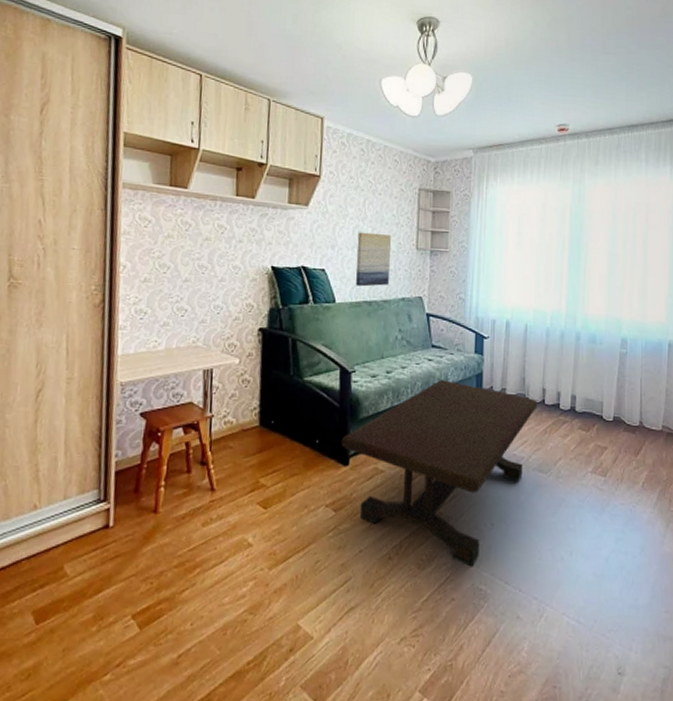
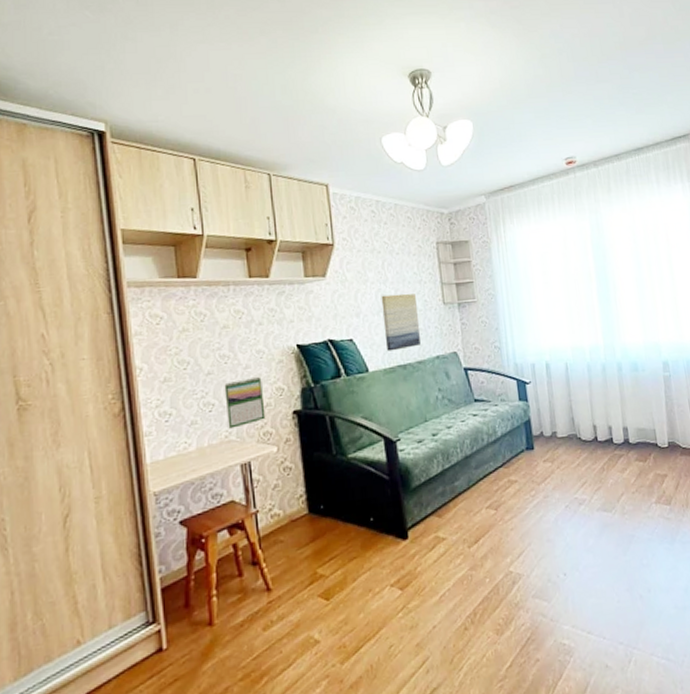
calendar: none [197,290,234,335] -> present [224,376,266,429]
coffee table: present [341,380,538,567] -> none [396,433,591,623]

